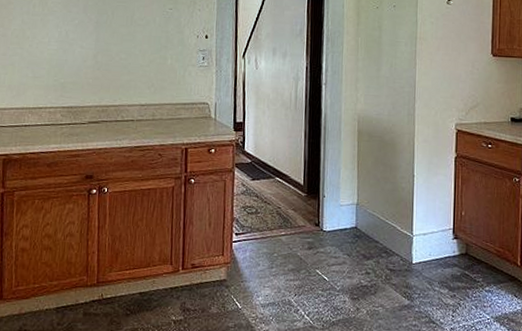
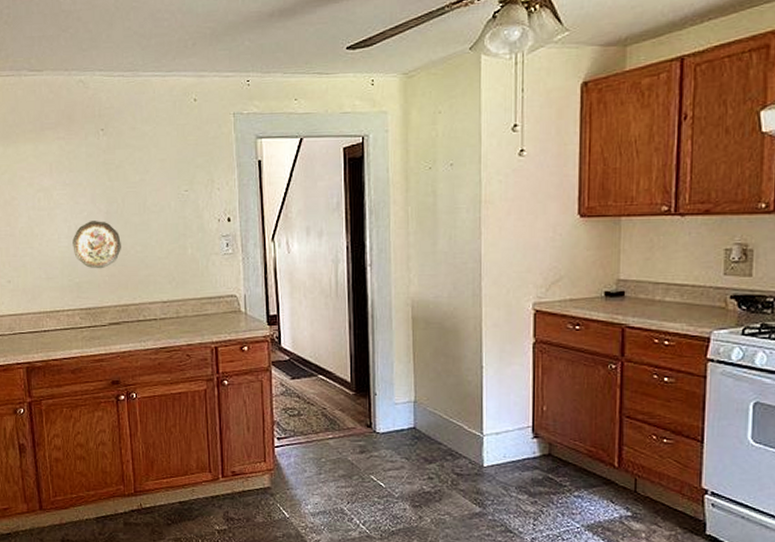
decorative plate: none [61,28,107,72] -> present [72,221,121,269]

